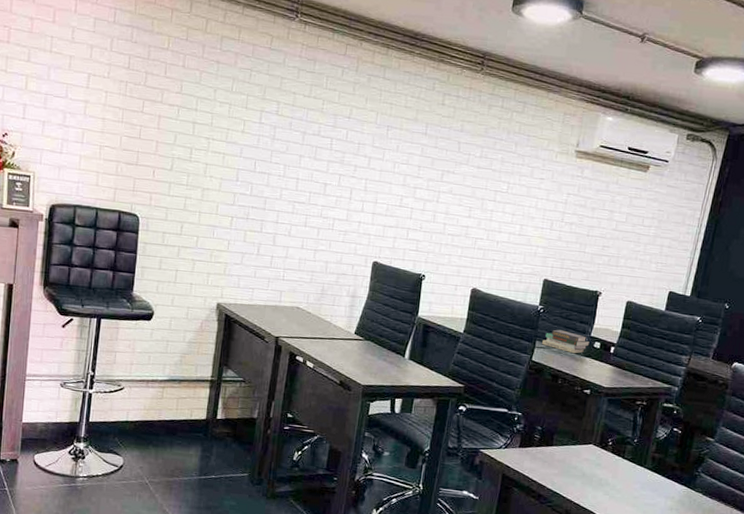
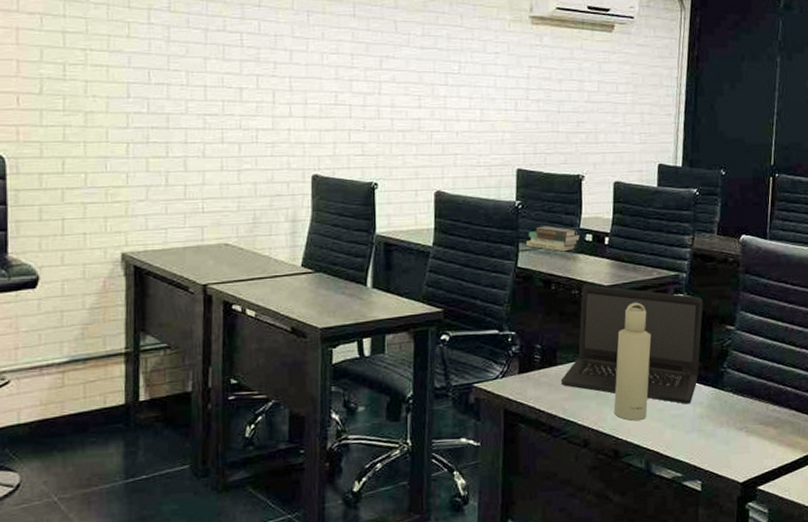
laptop: none [553,384,689,497] -> present [560,284,703,404]
bottle: none [595,404,639,503] -> present [613,302,652,422]

